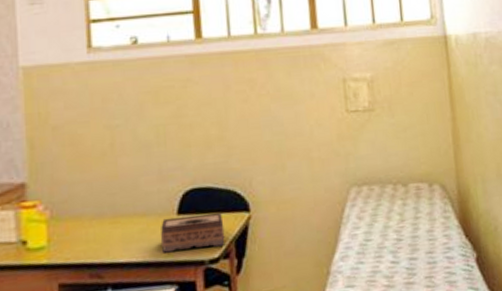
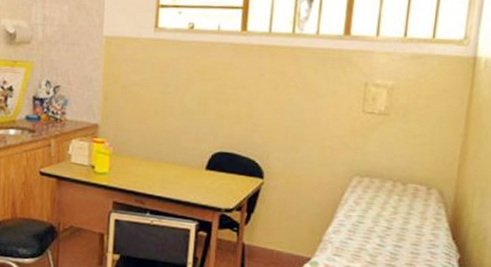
tissue box: present [161,212,225,253] -> none [190,170,241,201]

